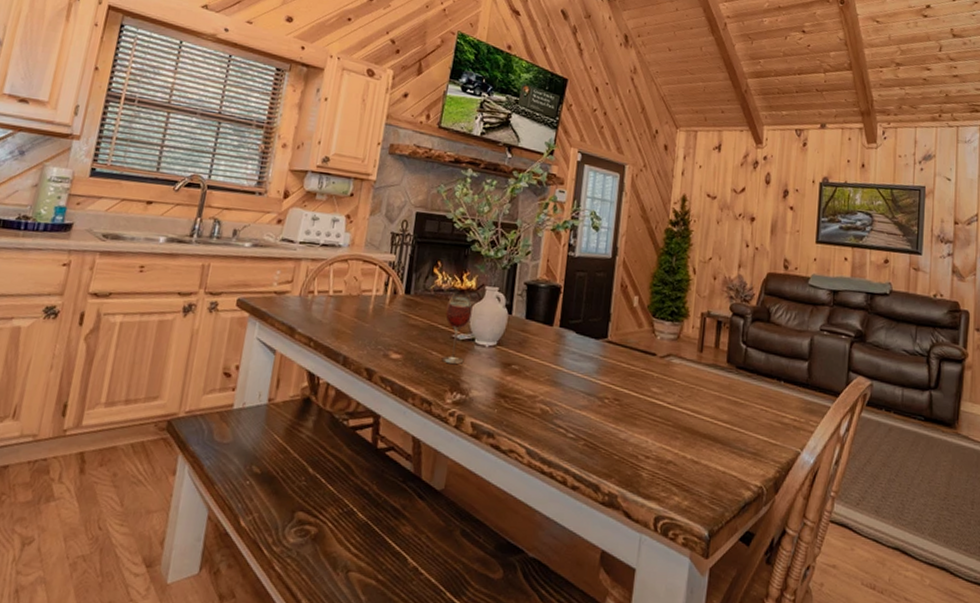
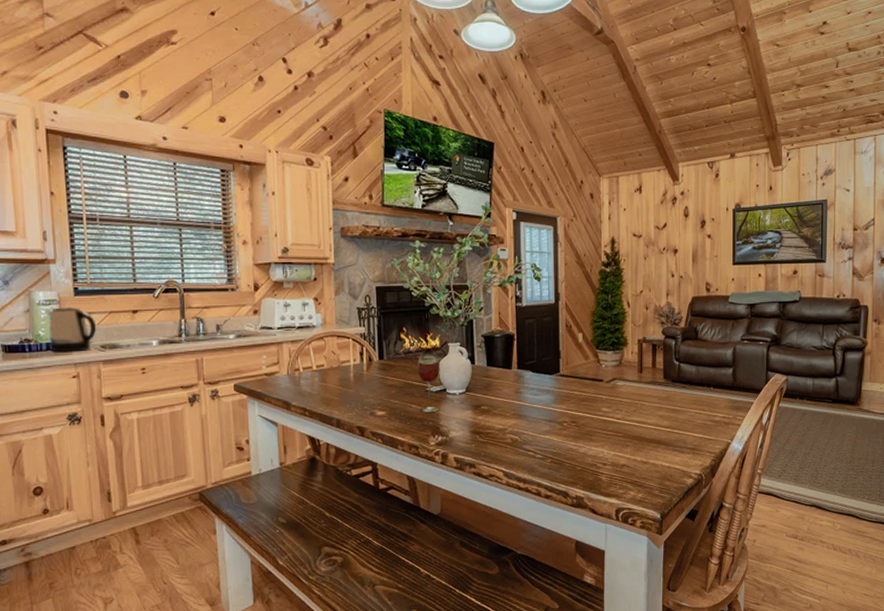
kettle: none [47,186,105,238] -> present [48,307,97,353]

